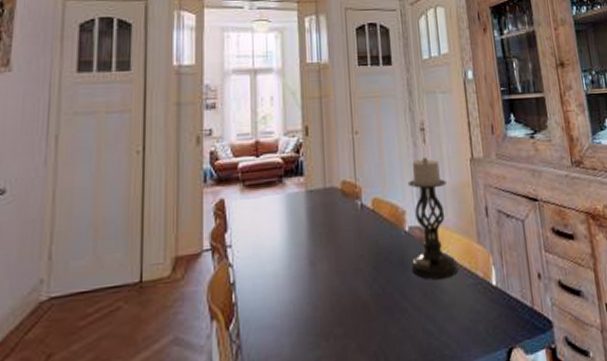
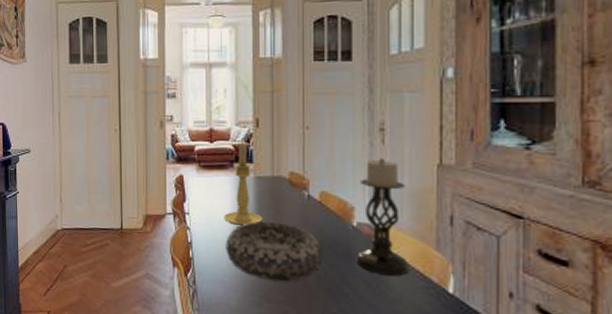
candle holder: none [273,153,316,251] -> present [224,142,263,225]
decorative bowl: none [275,239,380,313] -> present [225,221,322,282]

